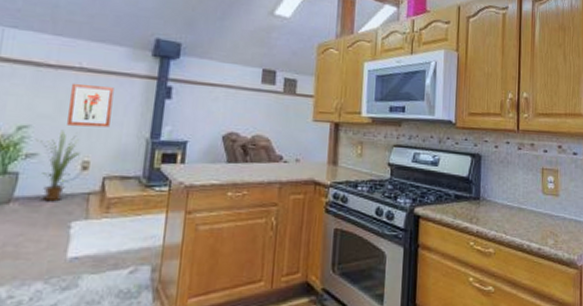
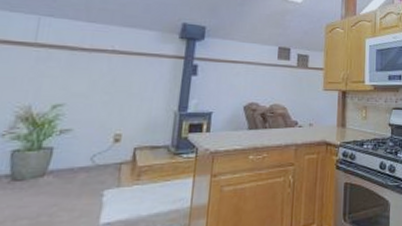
house plant: present [35,130,80,202] -> none [69,107,113,173]
wall art: present [67,83,114,128] -> none [100,64,144,103]

